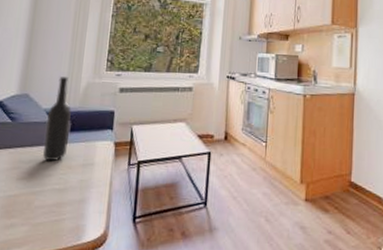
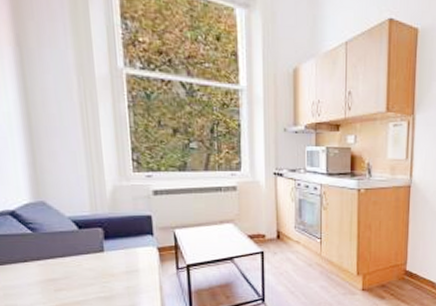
bottle: present [43,77,72,162] -> none [74,181,105,271]

